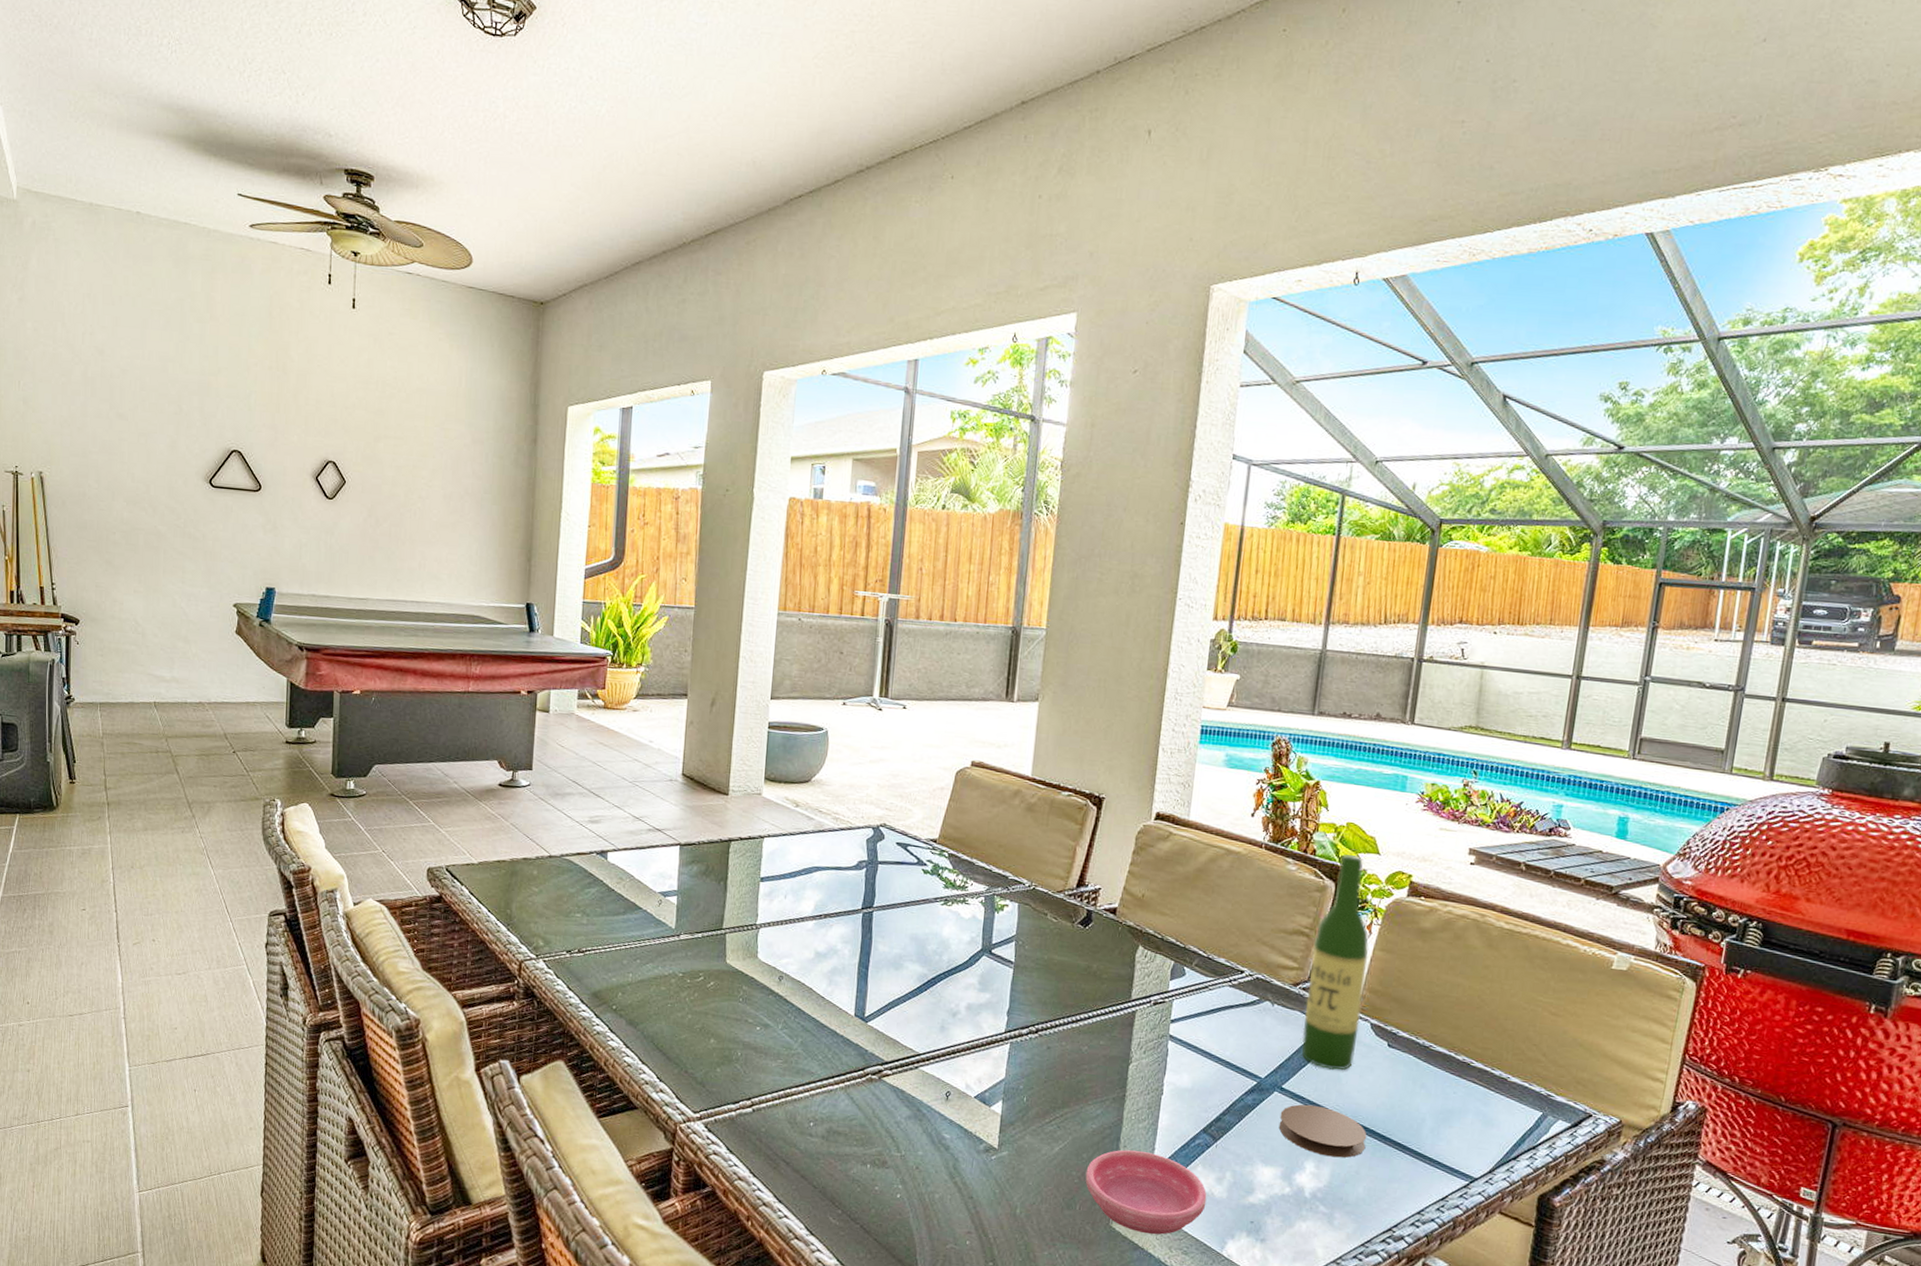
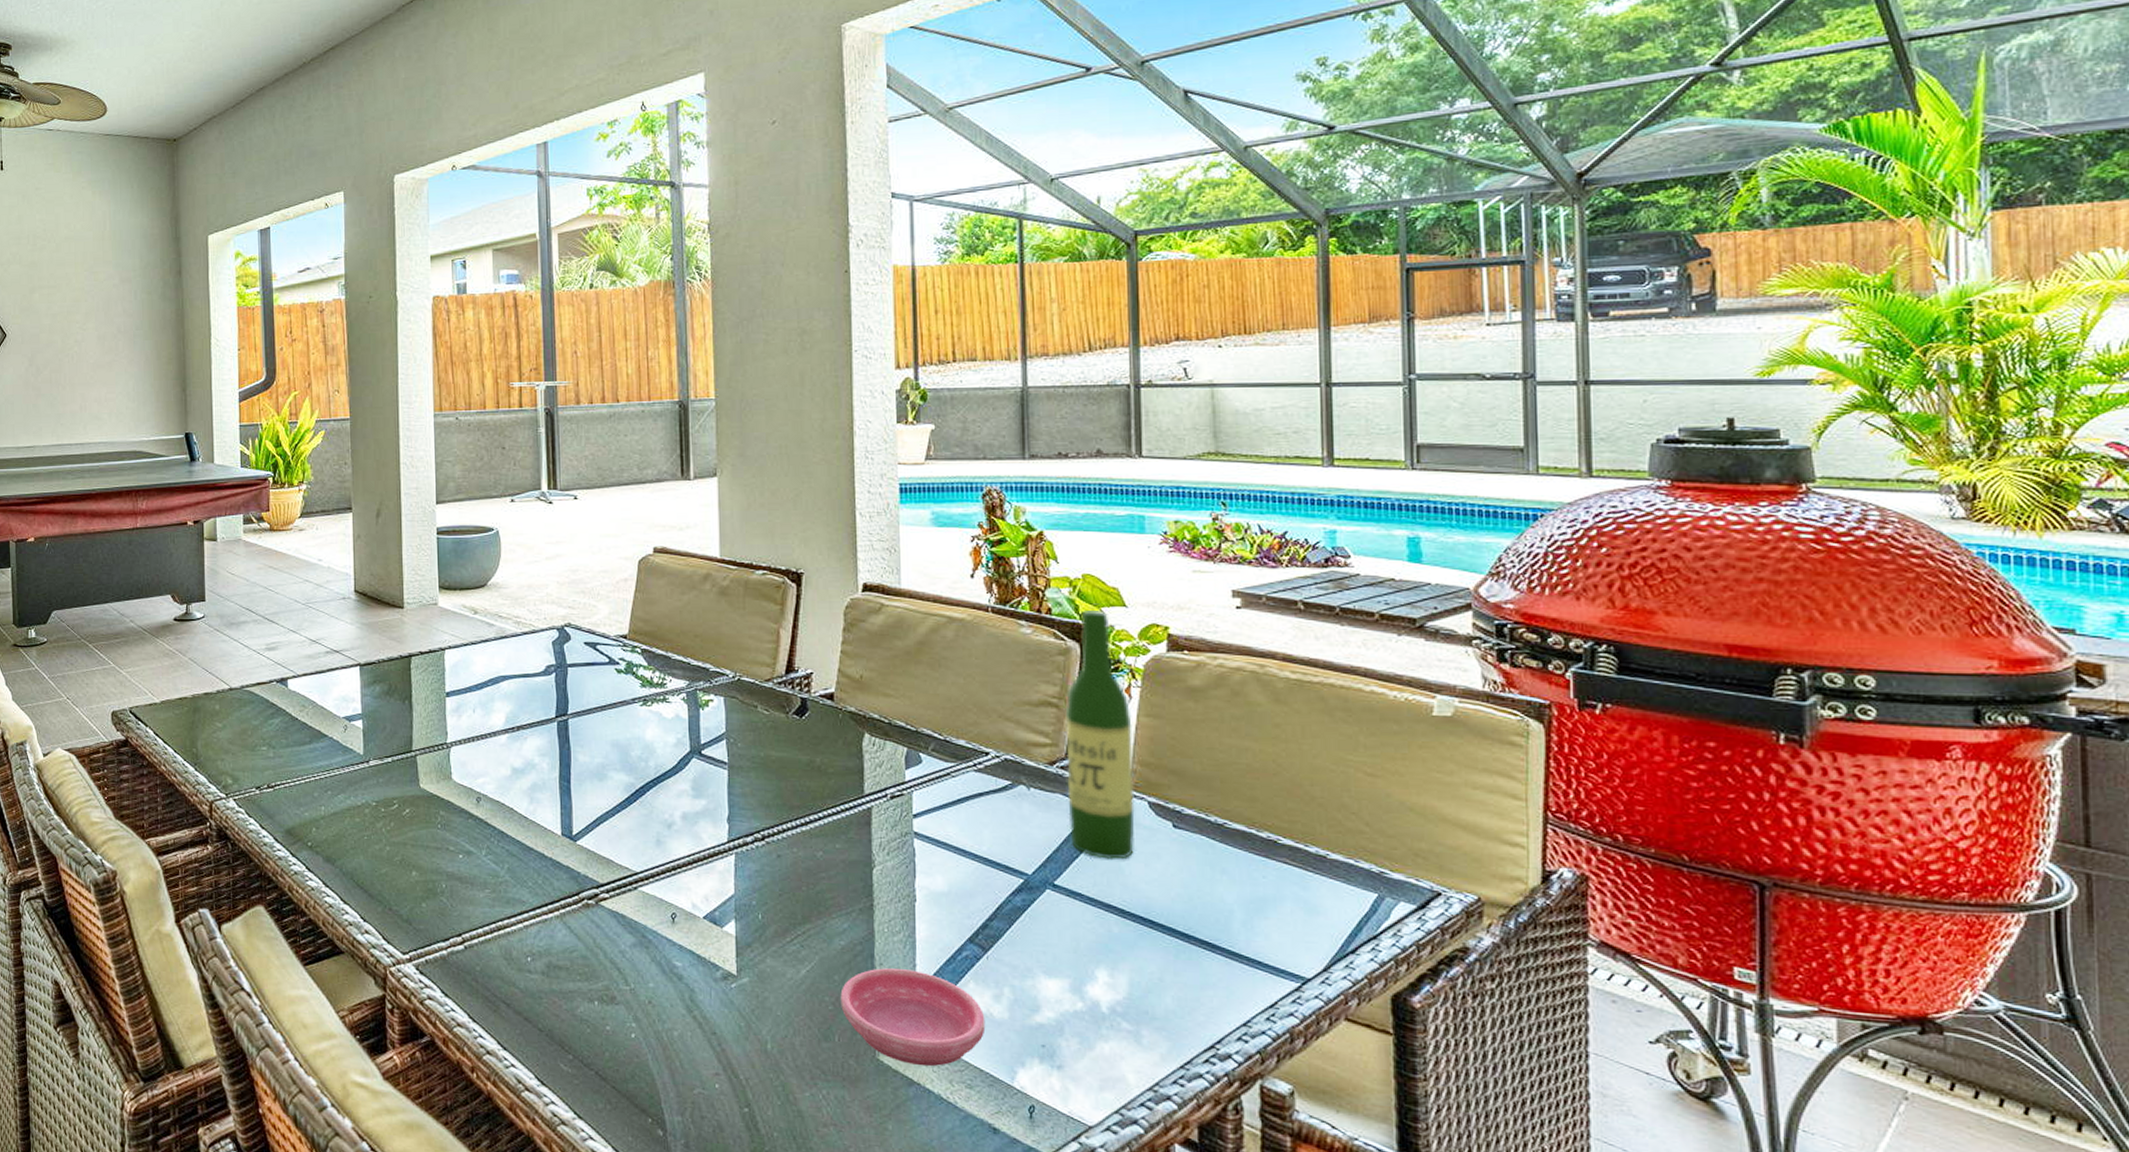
coaster: present [1278,1104,1367,1158] -> none [1057,902,1166,963]

